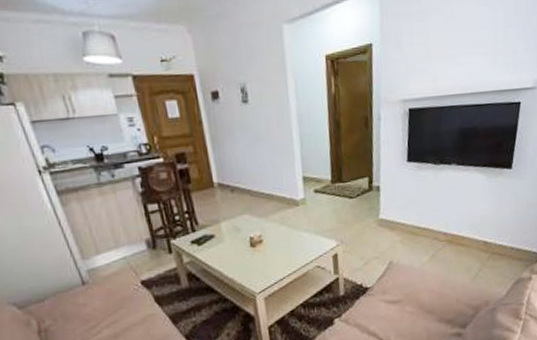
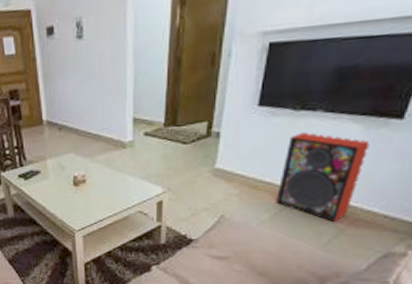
speaker: none [431,182,493,257] -> present [276,132,370,222]

